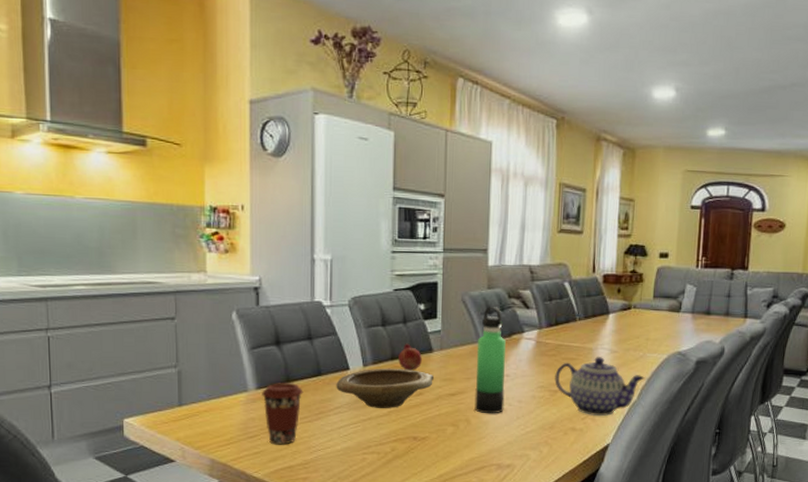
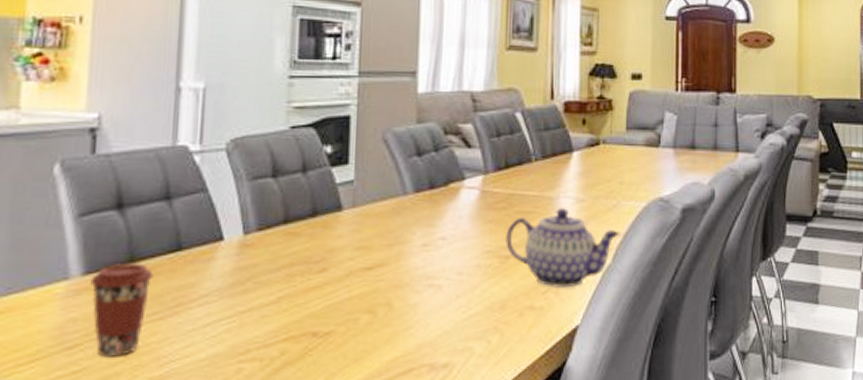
bowl: present [336,368,433,408] -> none [203,235,343,294]
fruit: present [398,343,422,371] -> none [294,199,327,238]
thermos bottle: present [474,307,506,414] -> none [399,147,441,294]

